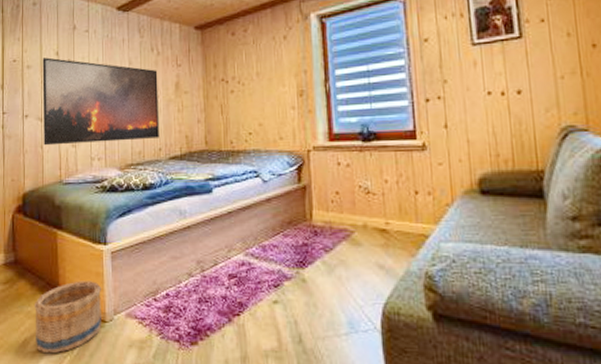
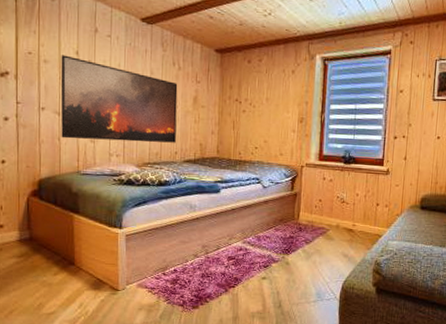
basket: present [35,281,102,354] -> none [50,257,116,315]

